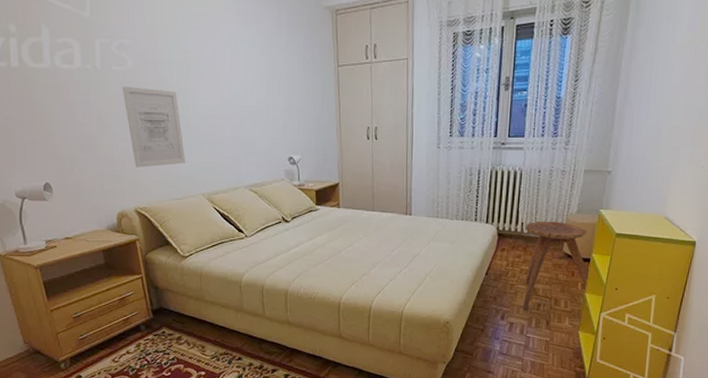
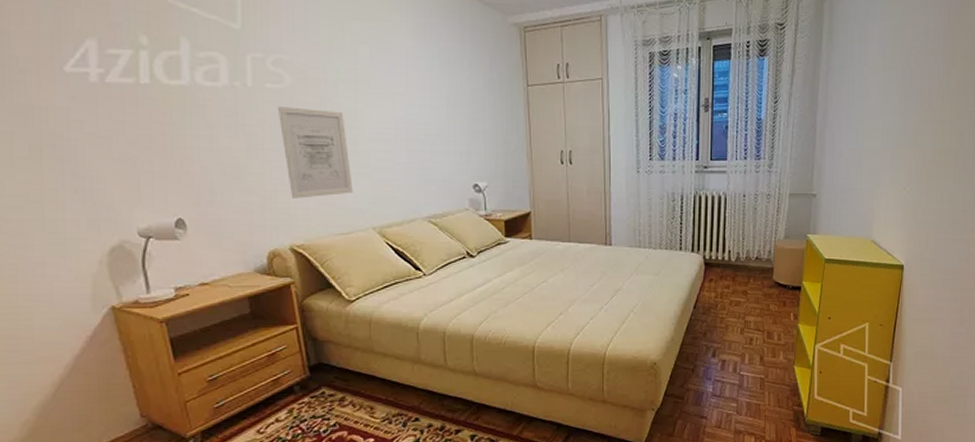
stool: present [522,221,590,309] -> none [732,248,802,344]

